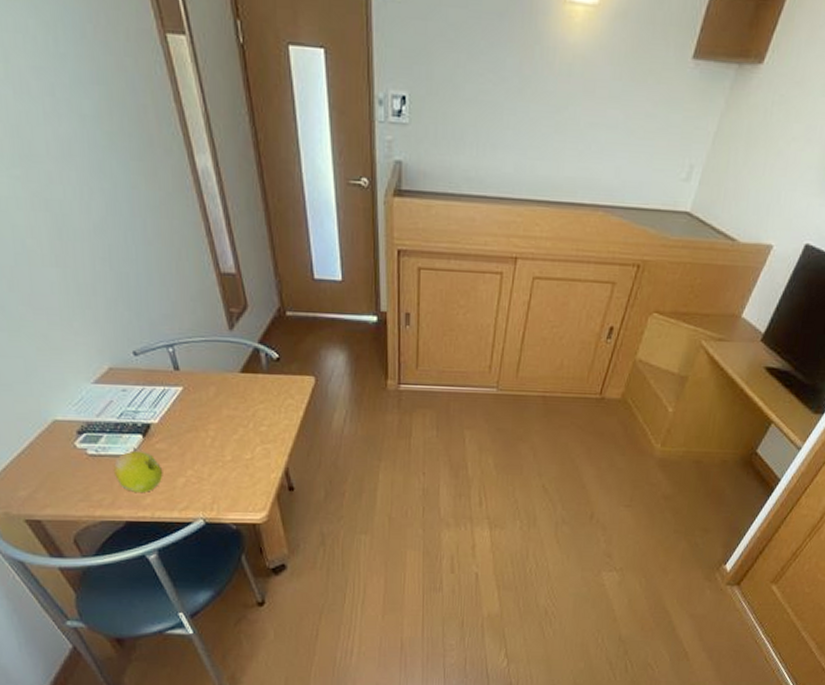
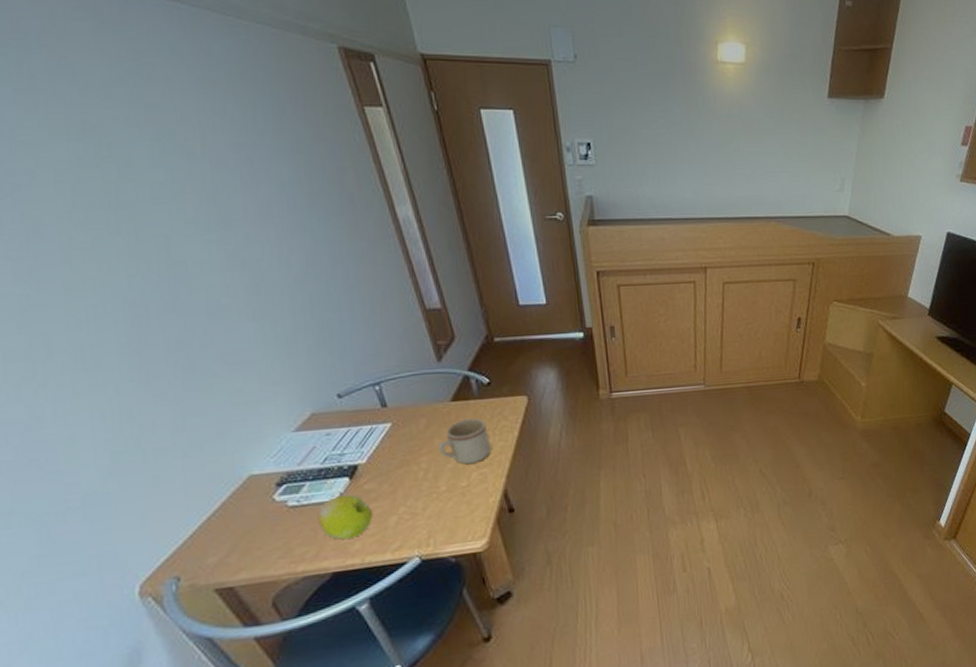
mug: none [226,392,276,438] -> present [438,418,492,465]

